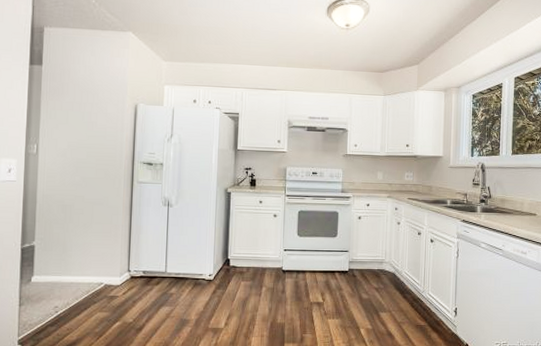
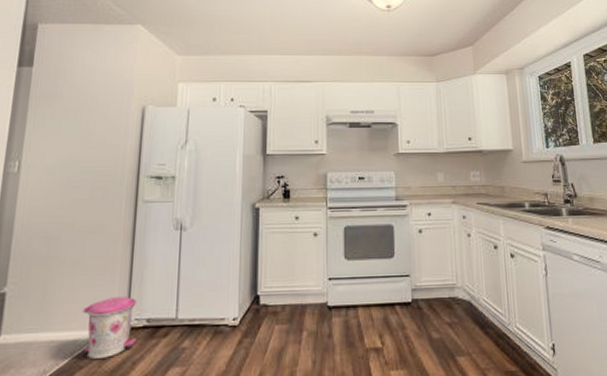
trash can: none [94,254,136,298] -> present [82,297,137,360]

